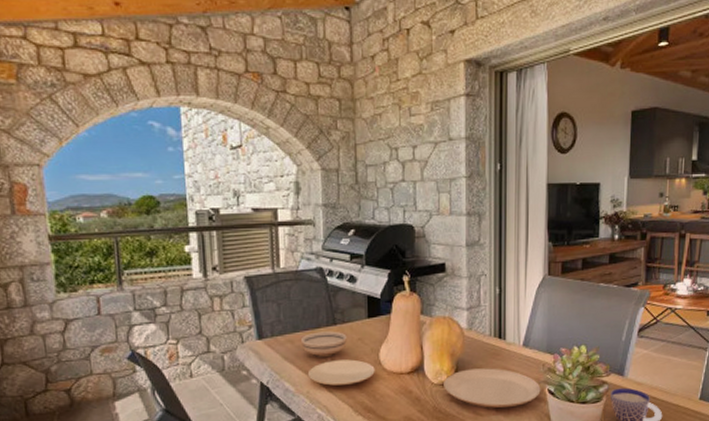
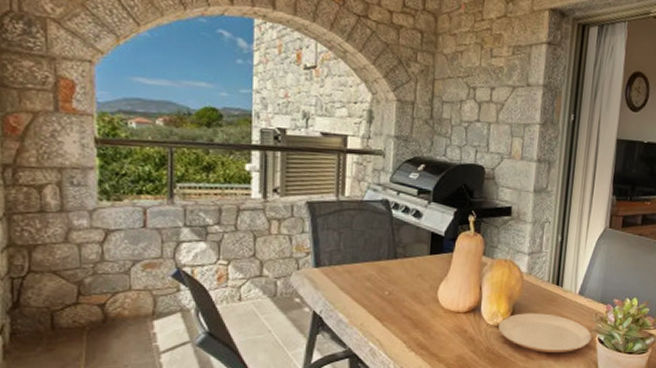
bowl: present [301,331,347,357] -> none [360,264,407,290]
plate: present [307,359,375,386] -> none [363,294,432,320]

